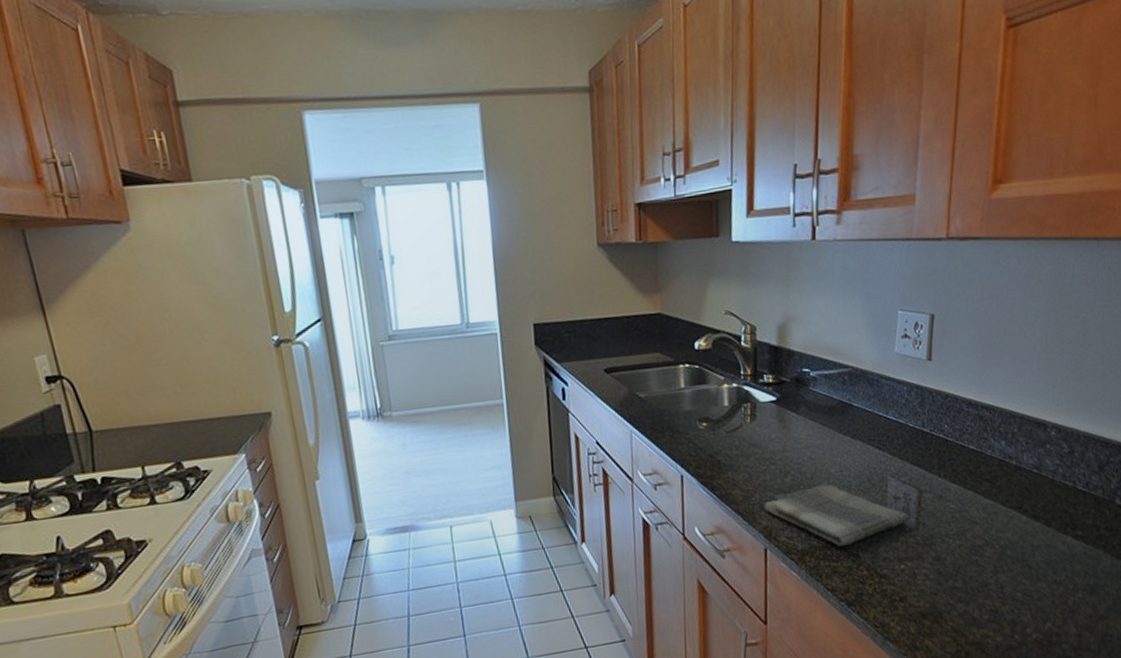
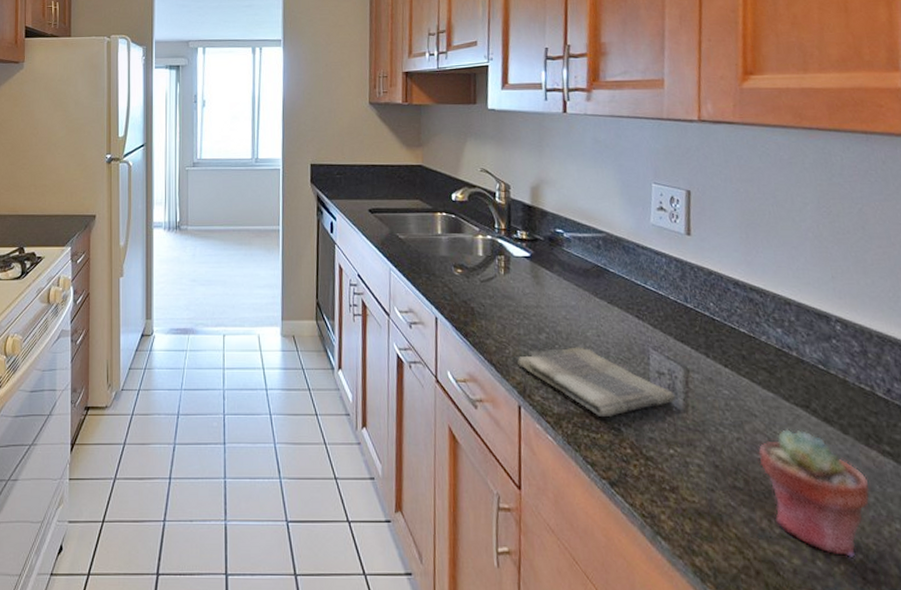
potted succulent: none [976,528,1063,628] -> present [758,429,871,559]

